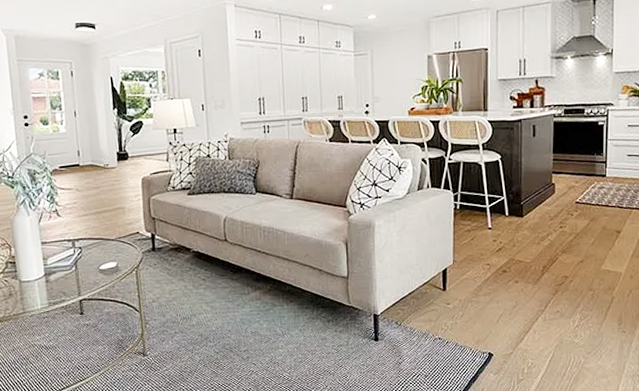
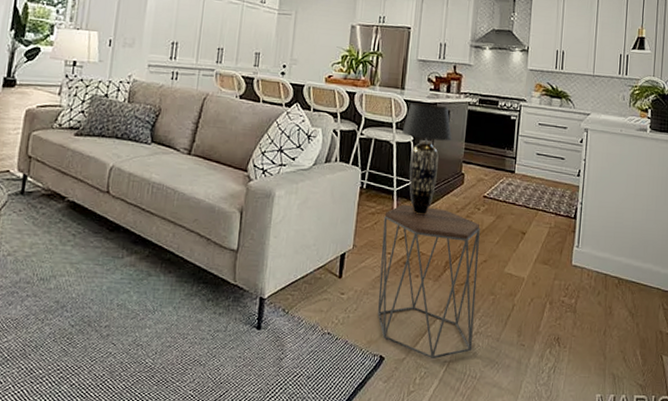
side table: none [480,218,575,352] -> present [378,204,480,360]
table lamp: none [489,121,540,227] -> present [402,102,452,216]

